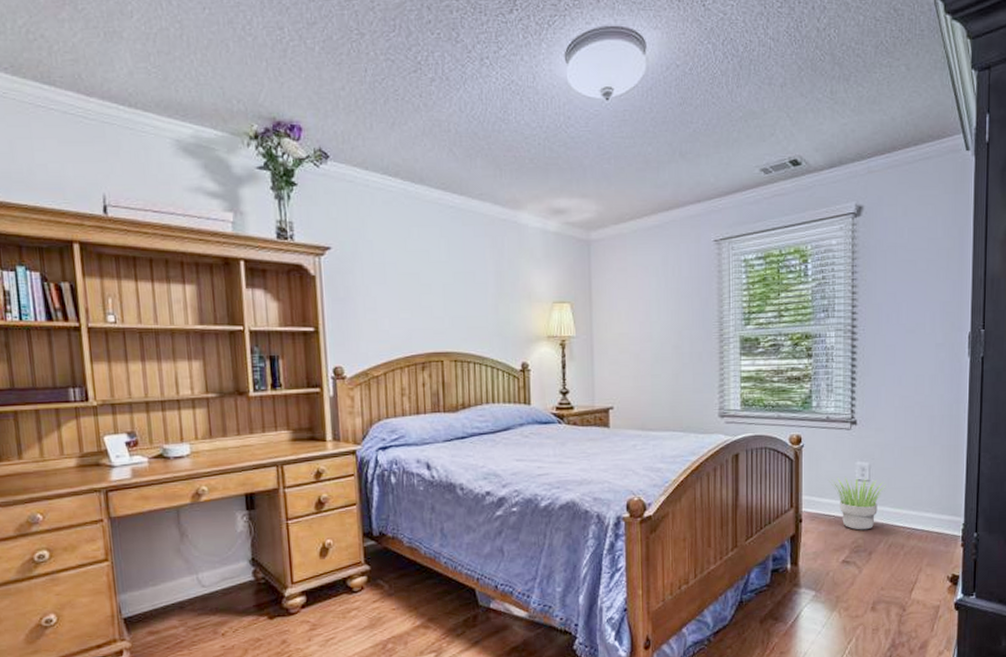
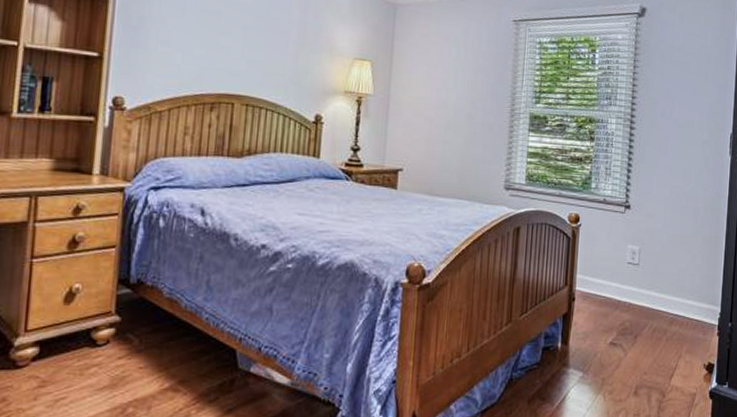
potted plant: present [829,476,886,530] -> none [602,258,654,313]

